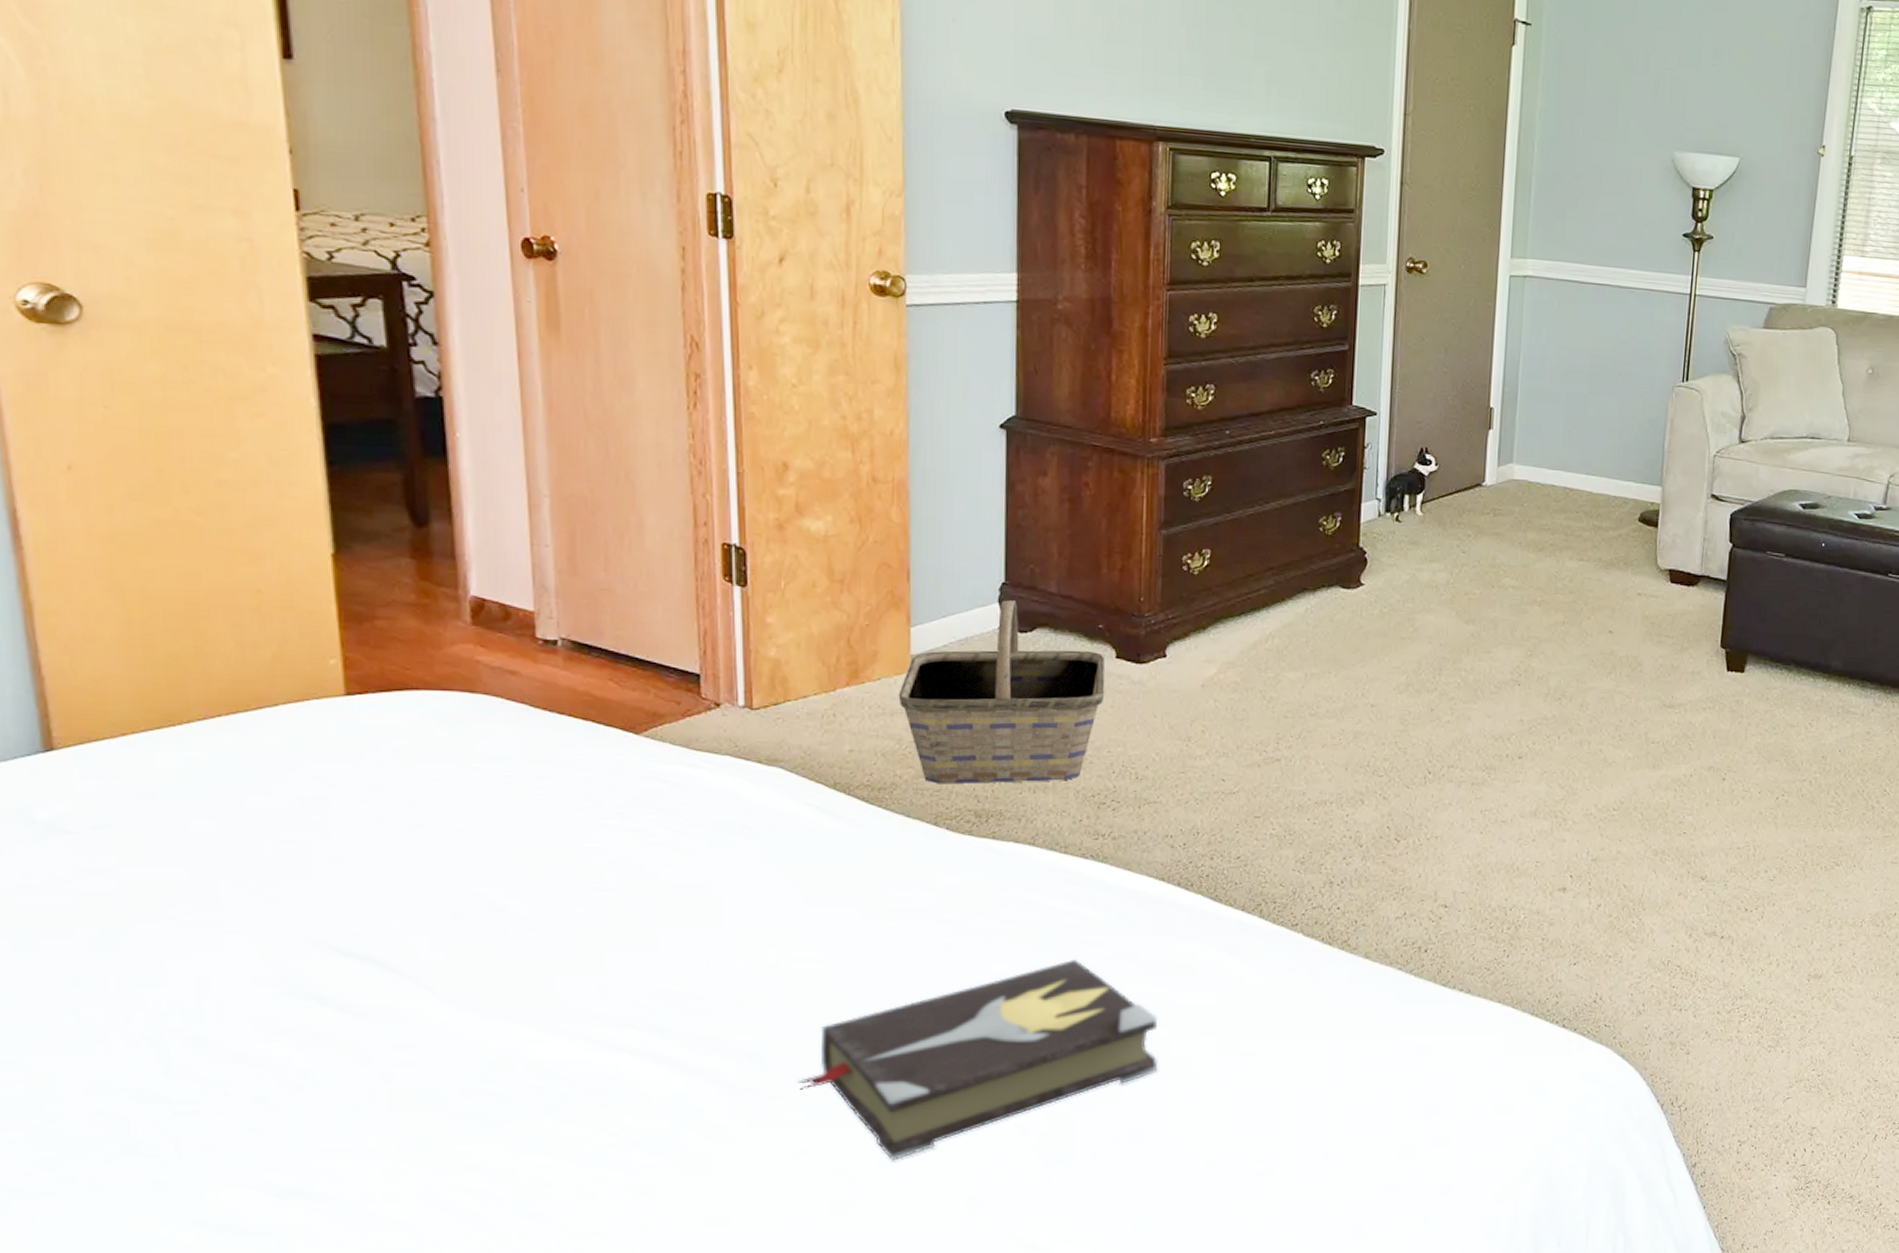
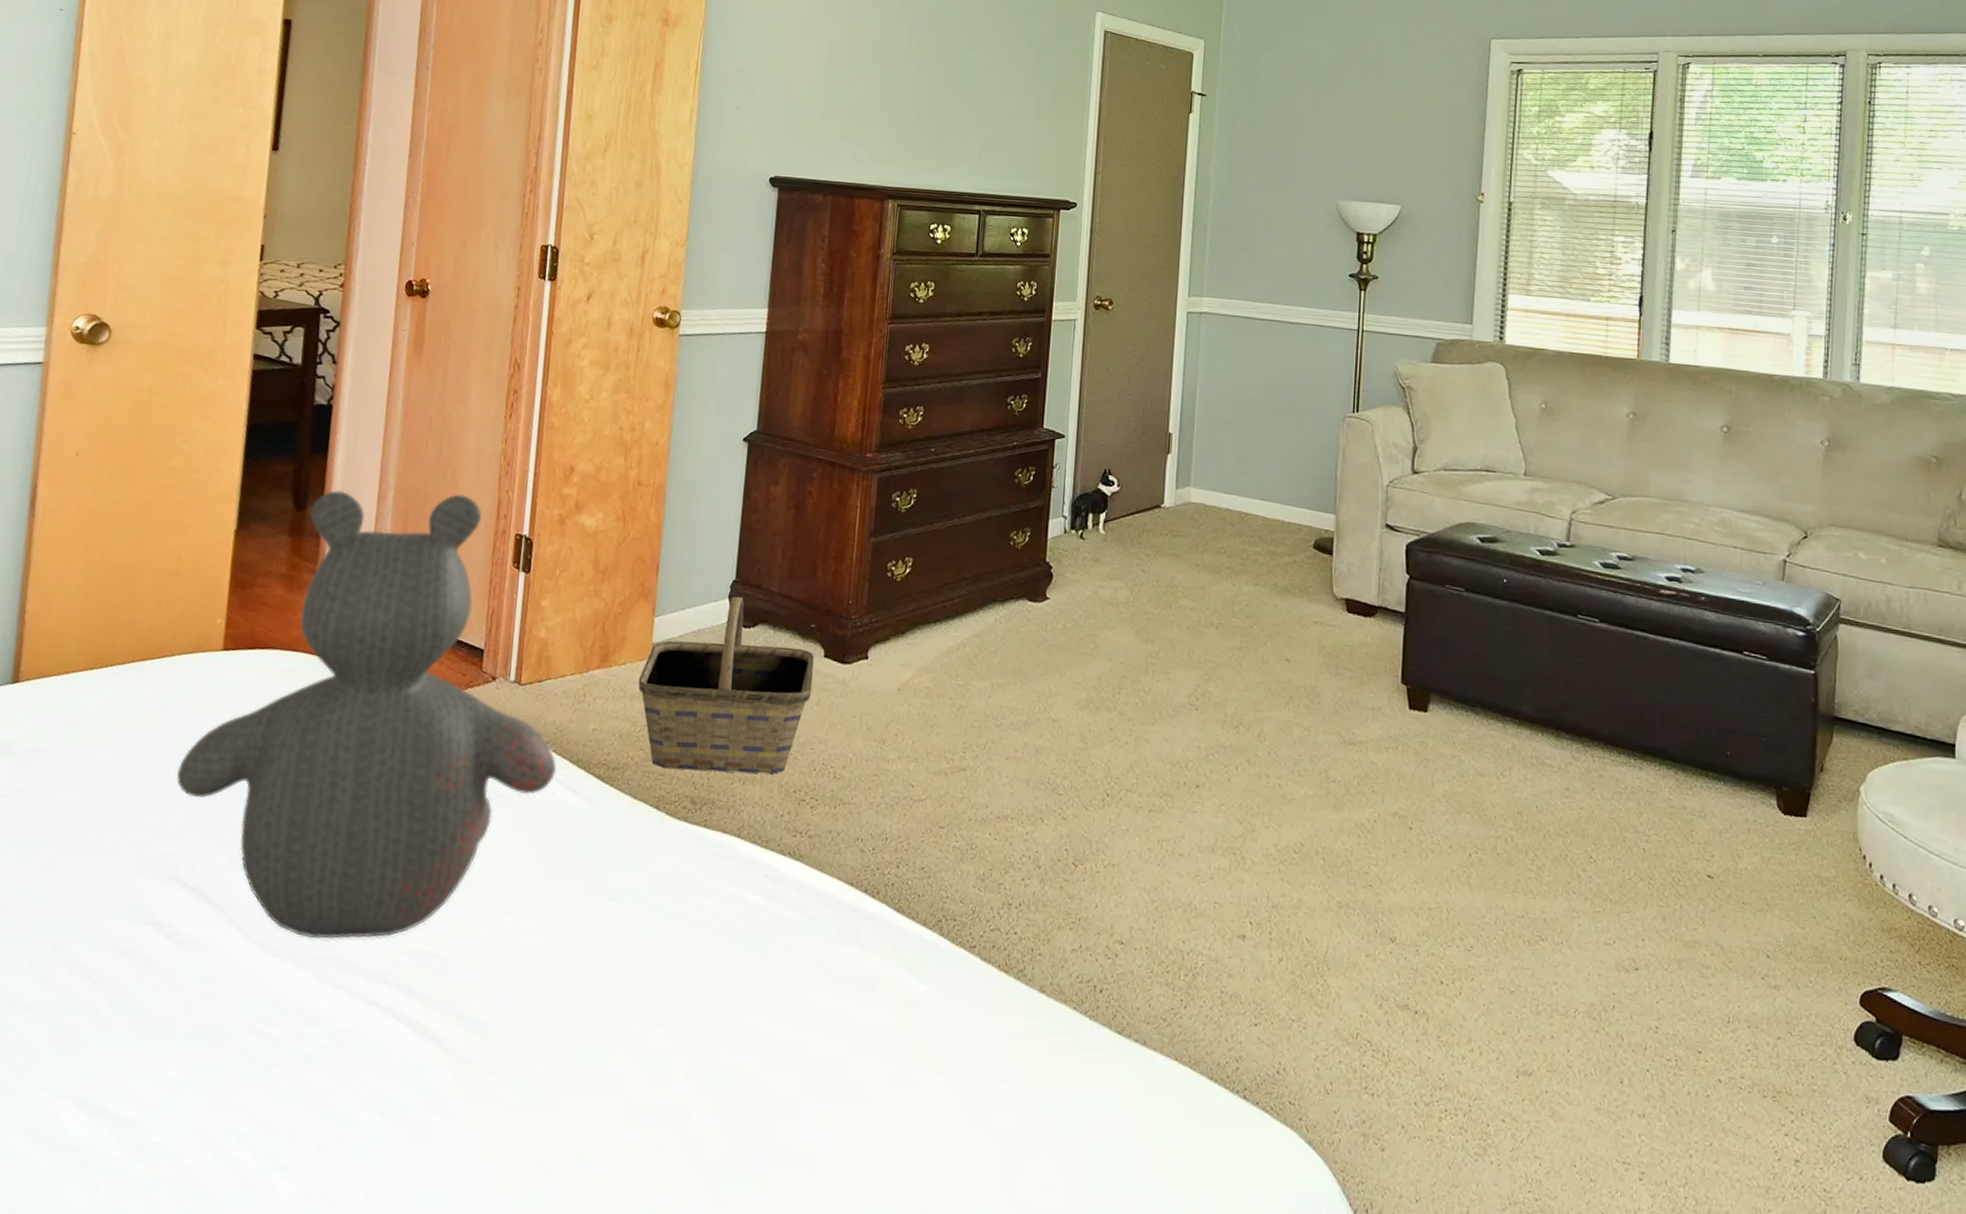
teddy bear: none [313,500,810,993] -> present [177,490,557,939]
hardback book: present [797,959,1159,1161] -> none [512,959,839,1158]

